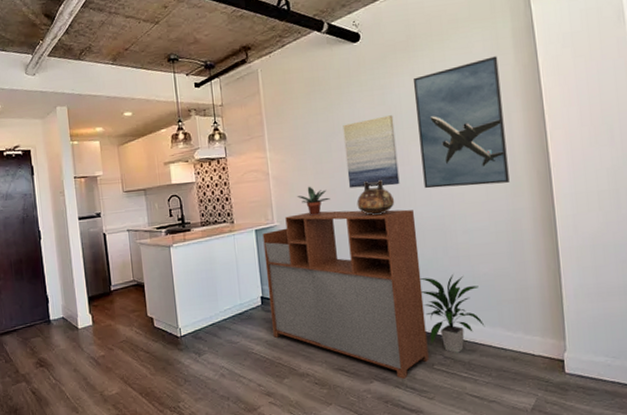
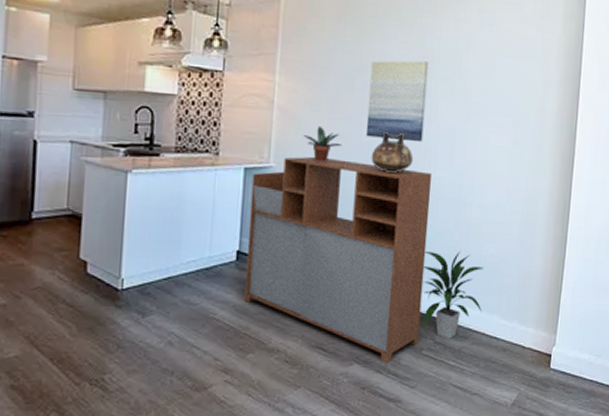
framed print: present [413,56,510,189] -> none [448,20,546,160]

